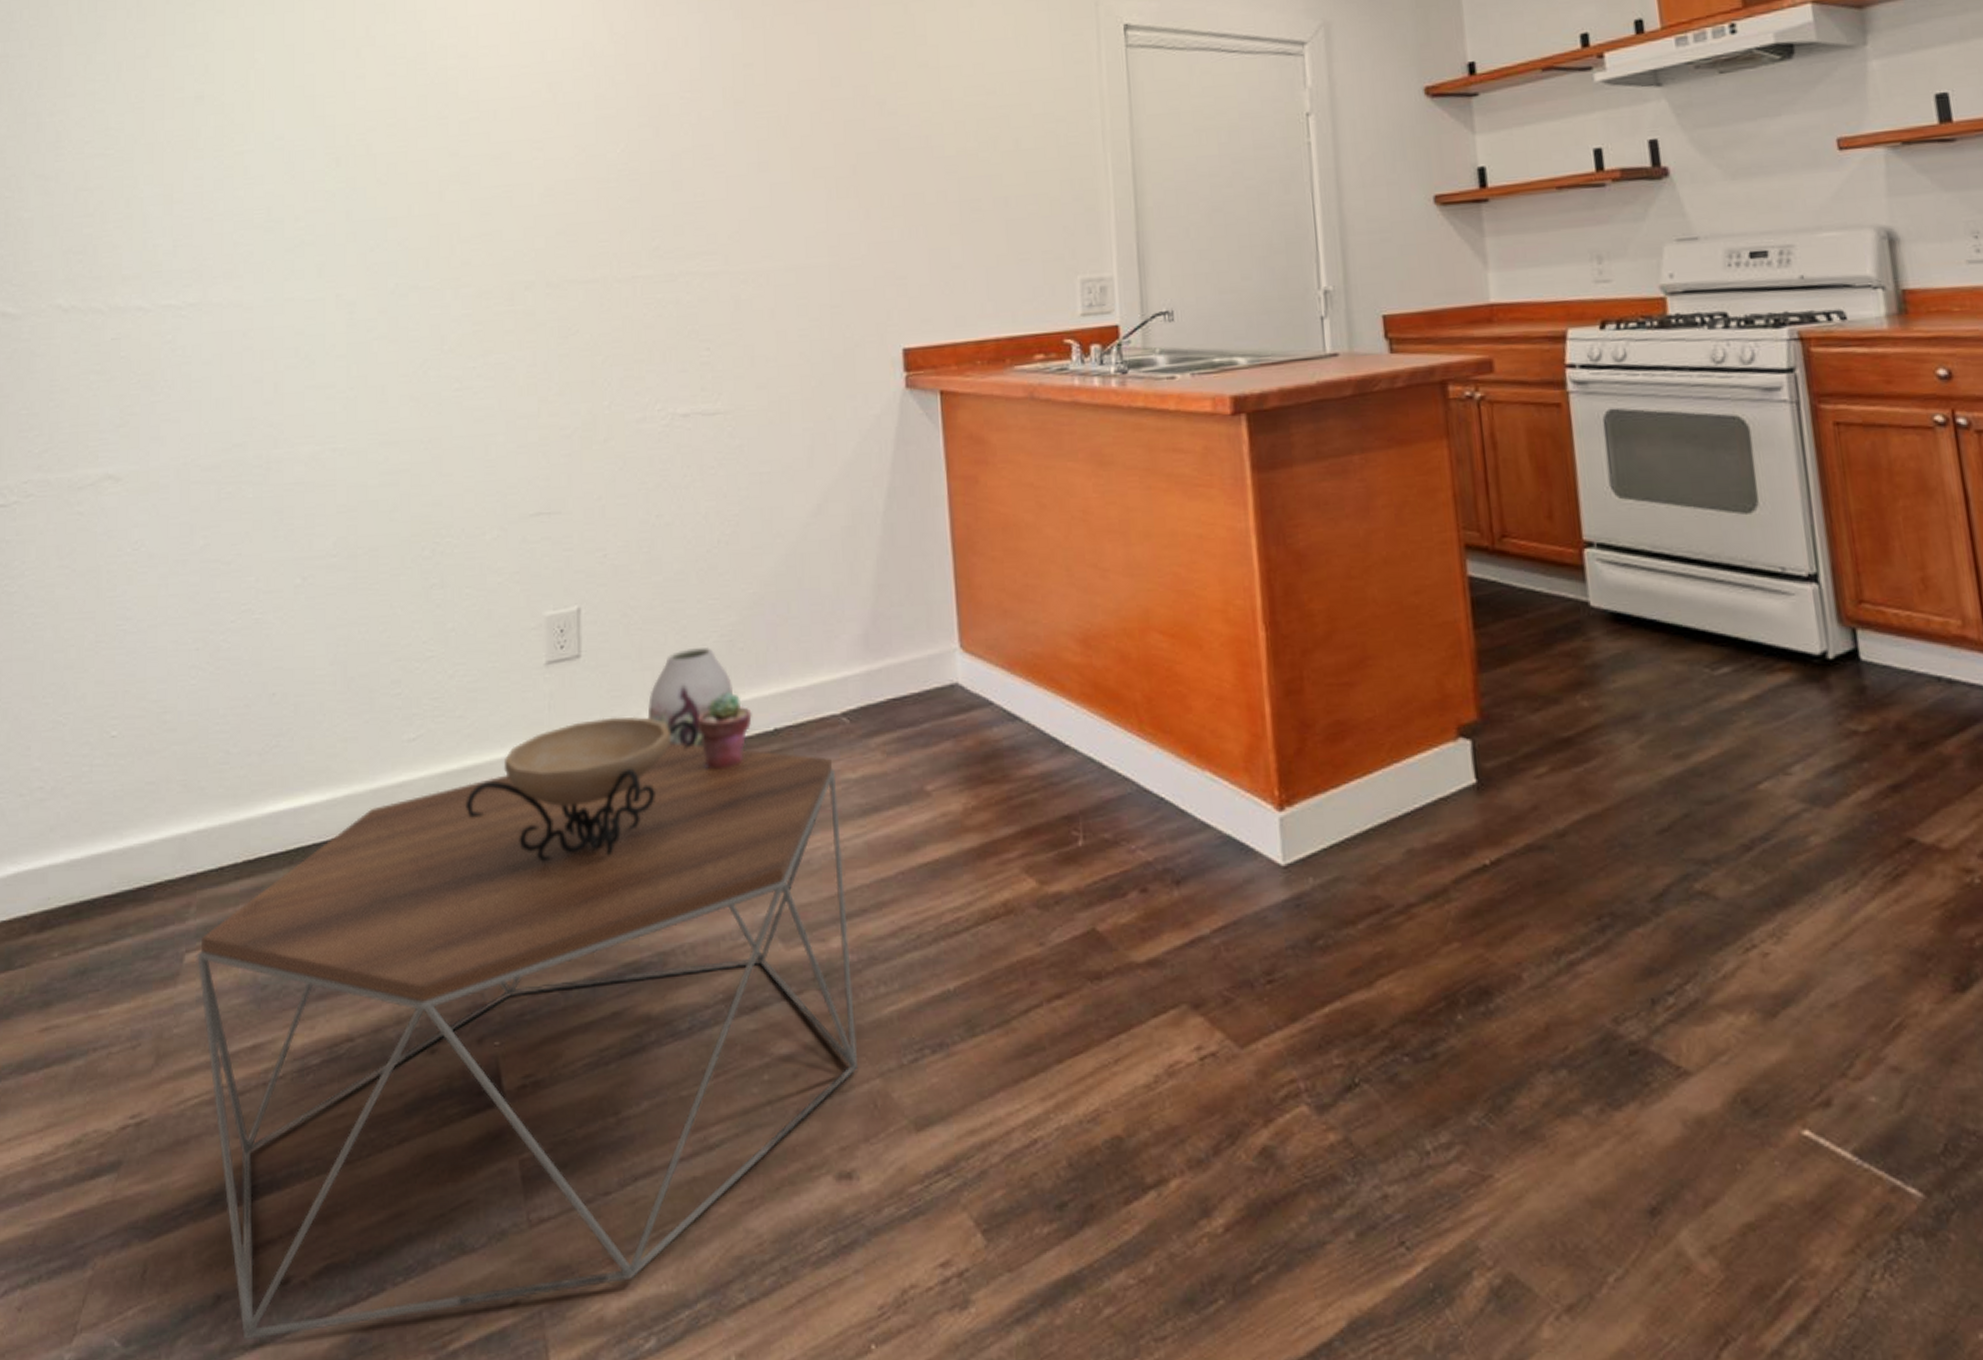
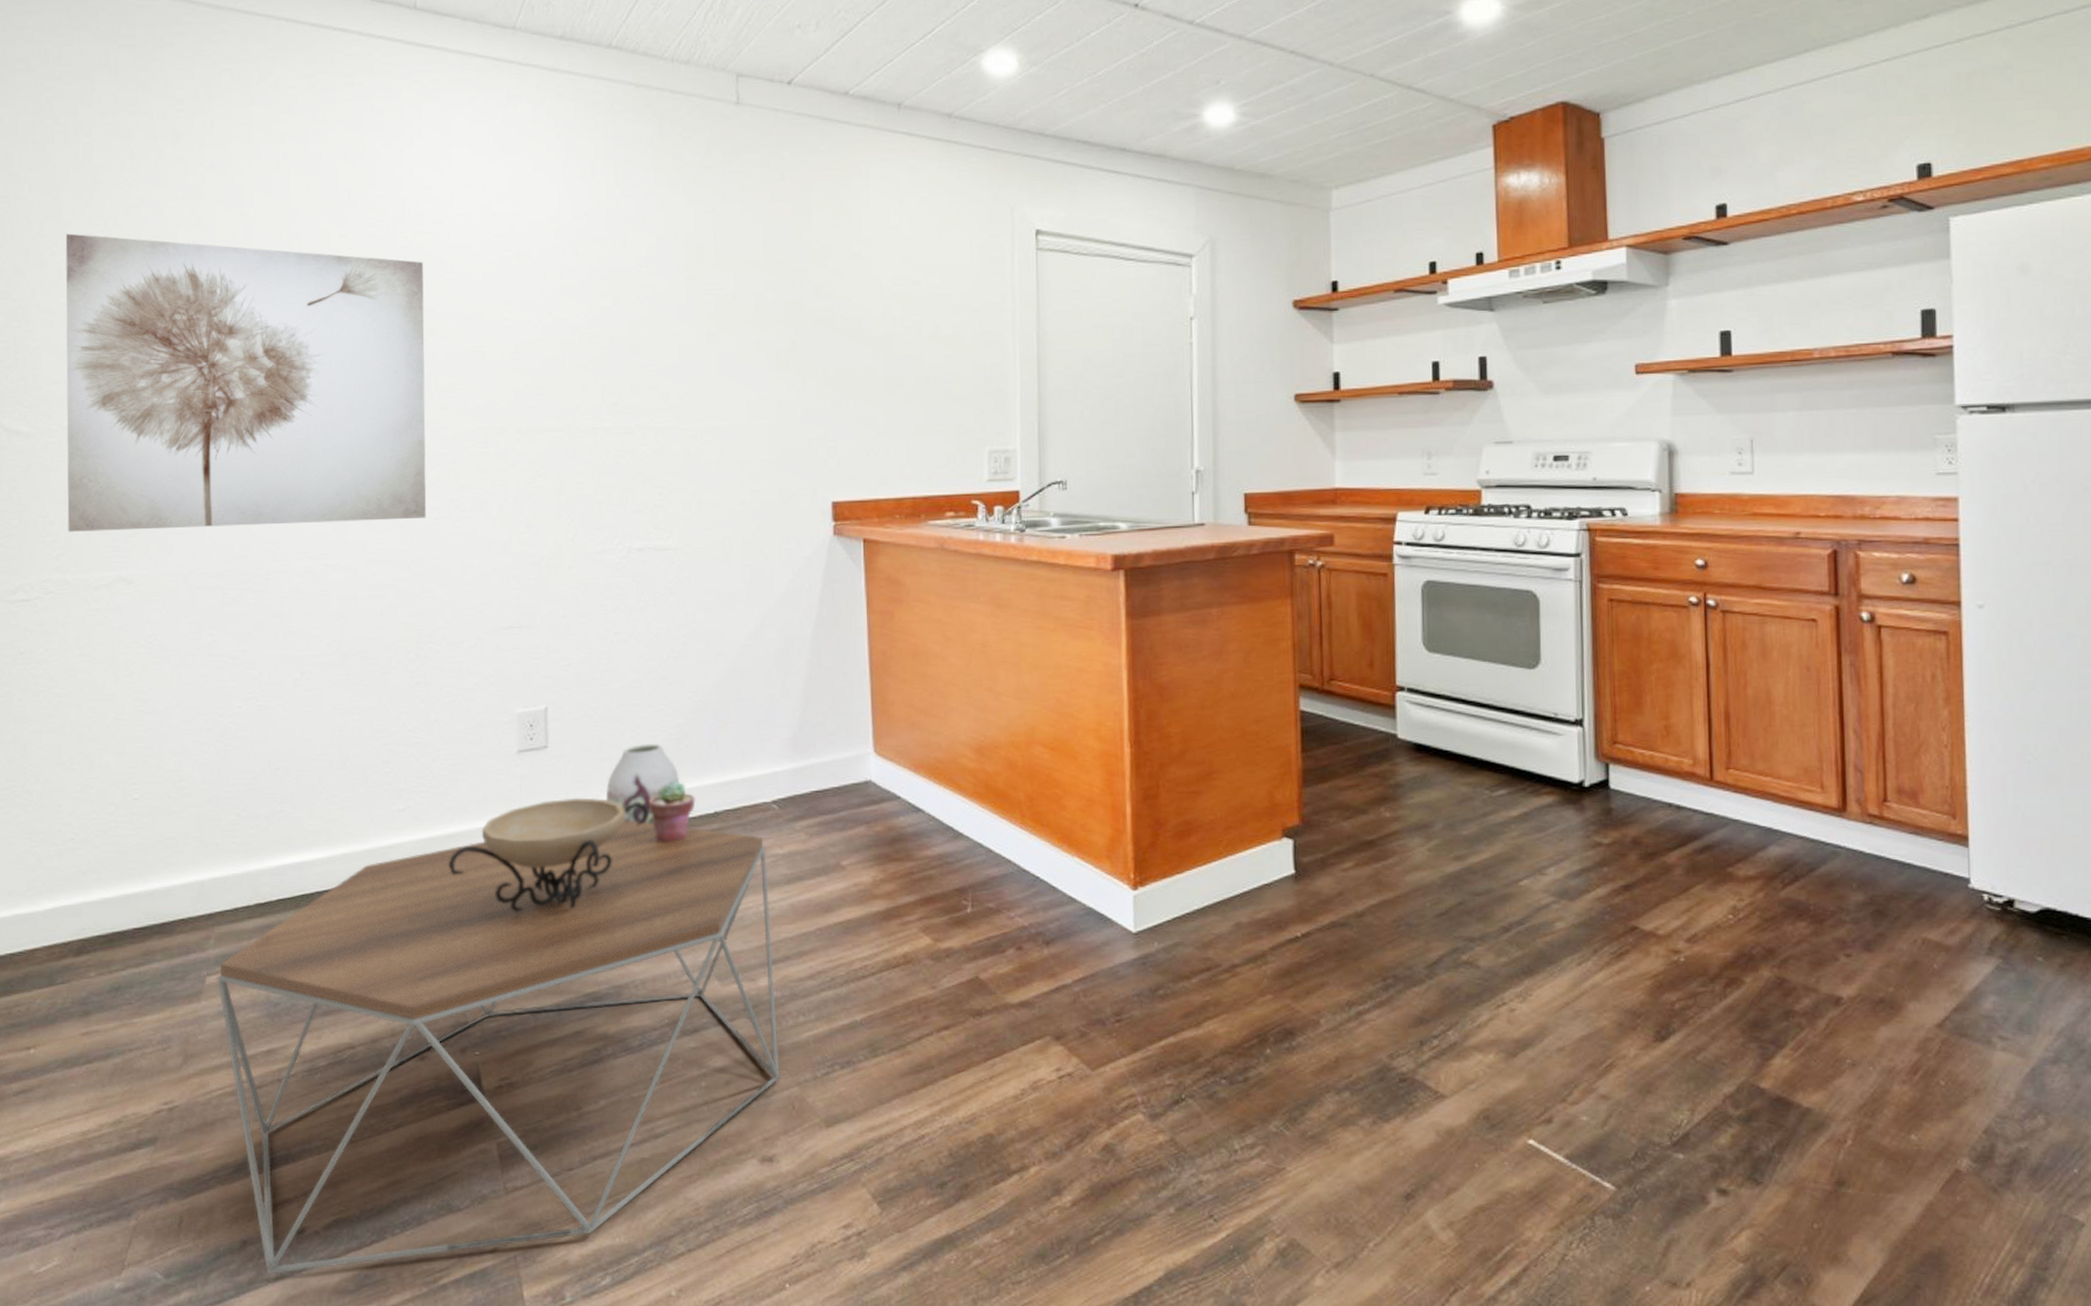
wall art: none [53,91,447,425] -> present [65,233,427,532]

